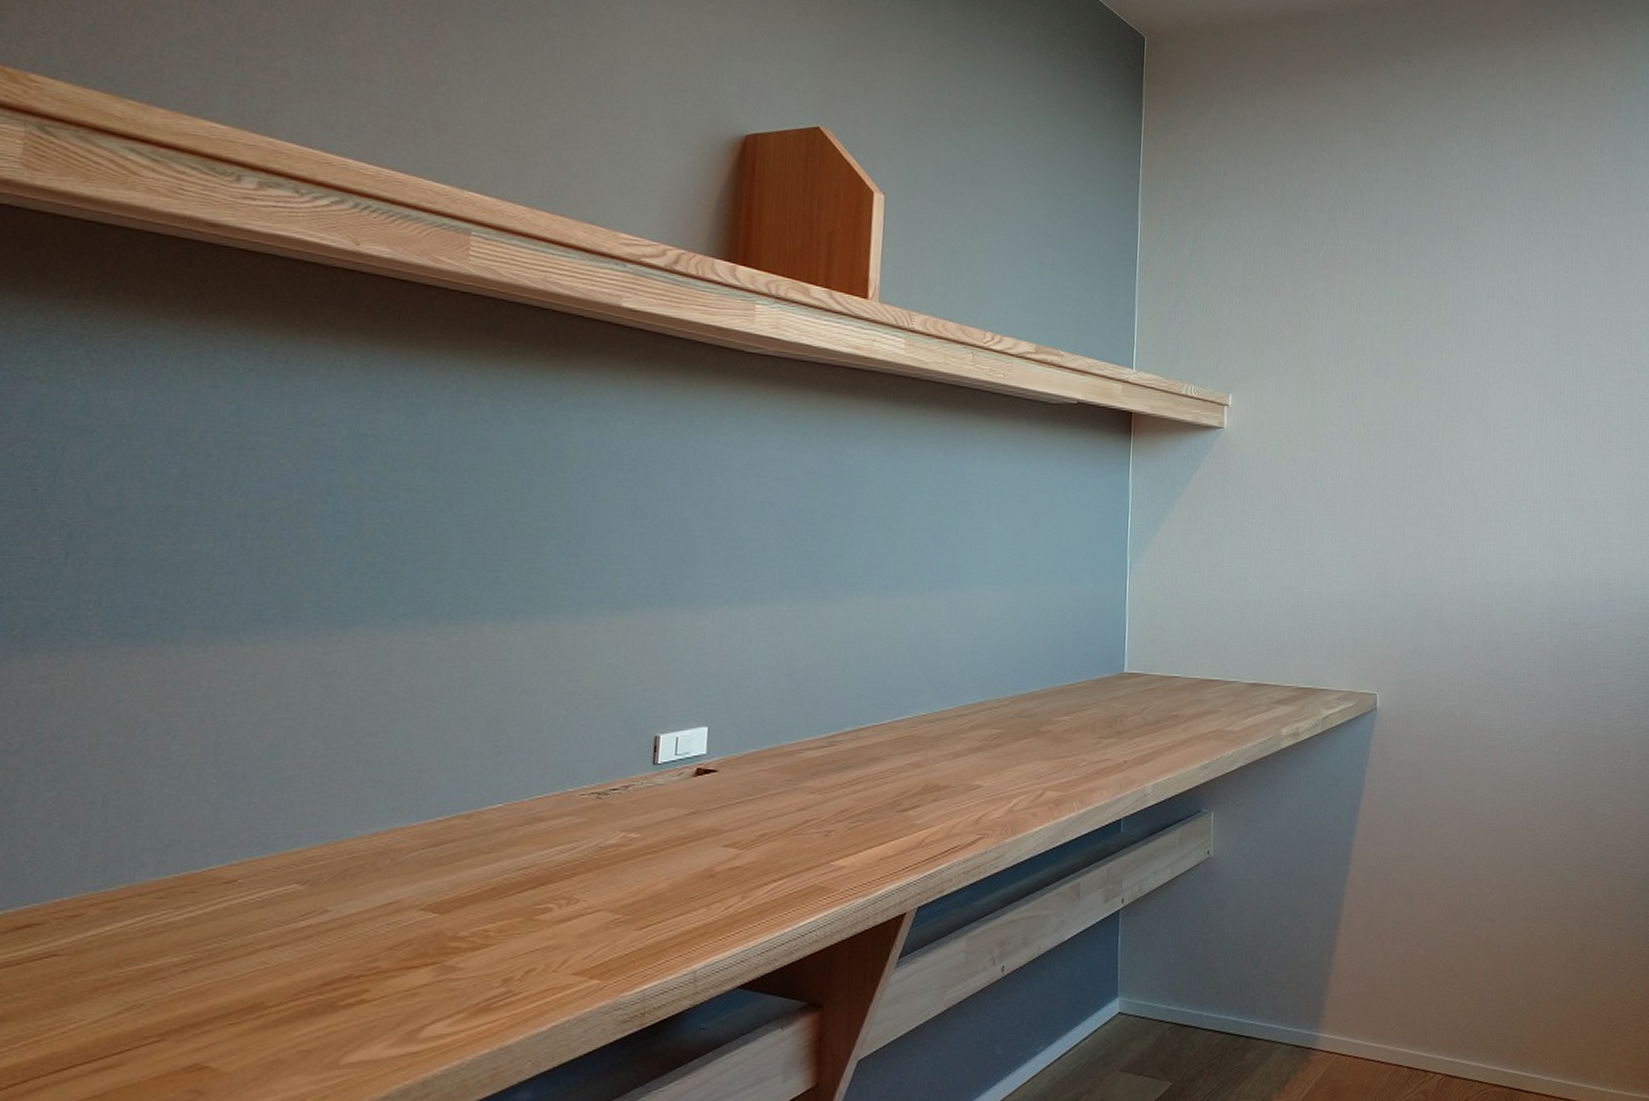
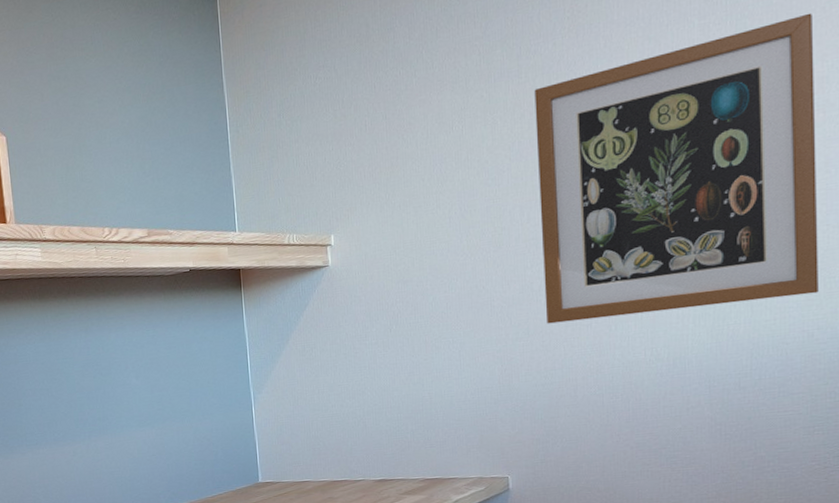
wall art: none [1420,282,1633,539] -> present [534,13,819,324]

